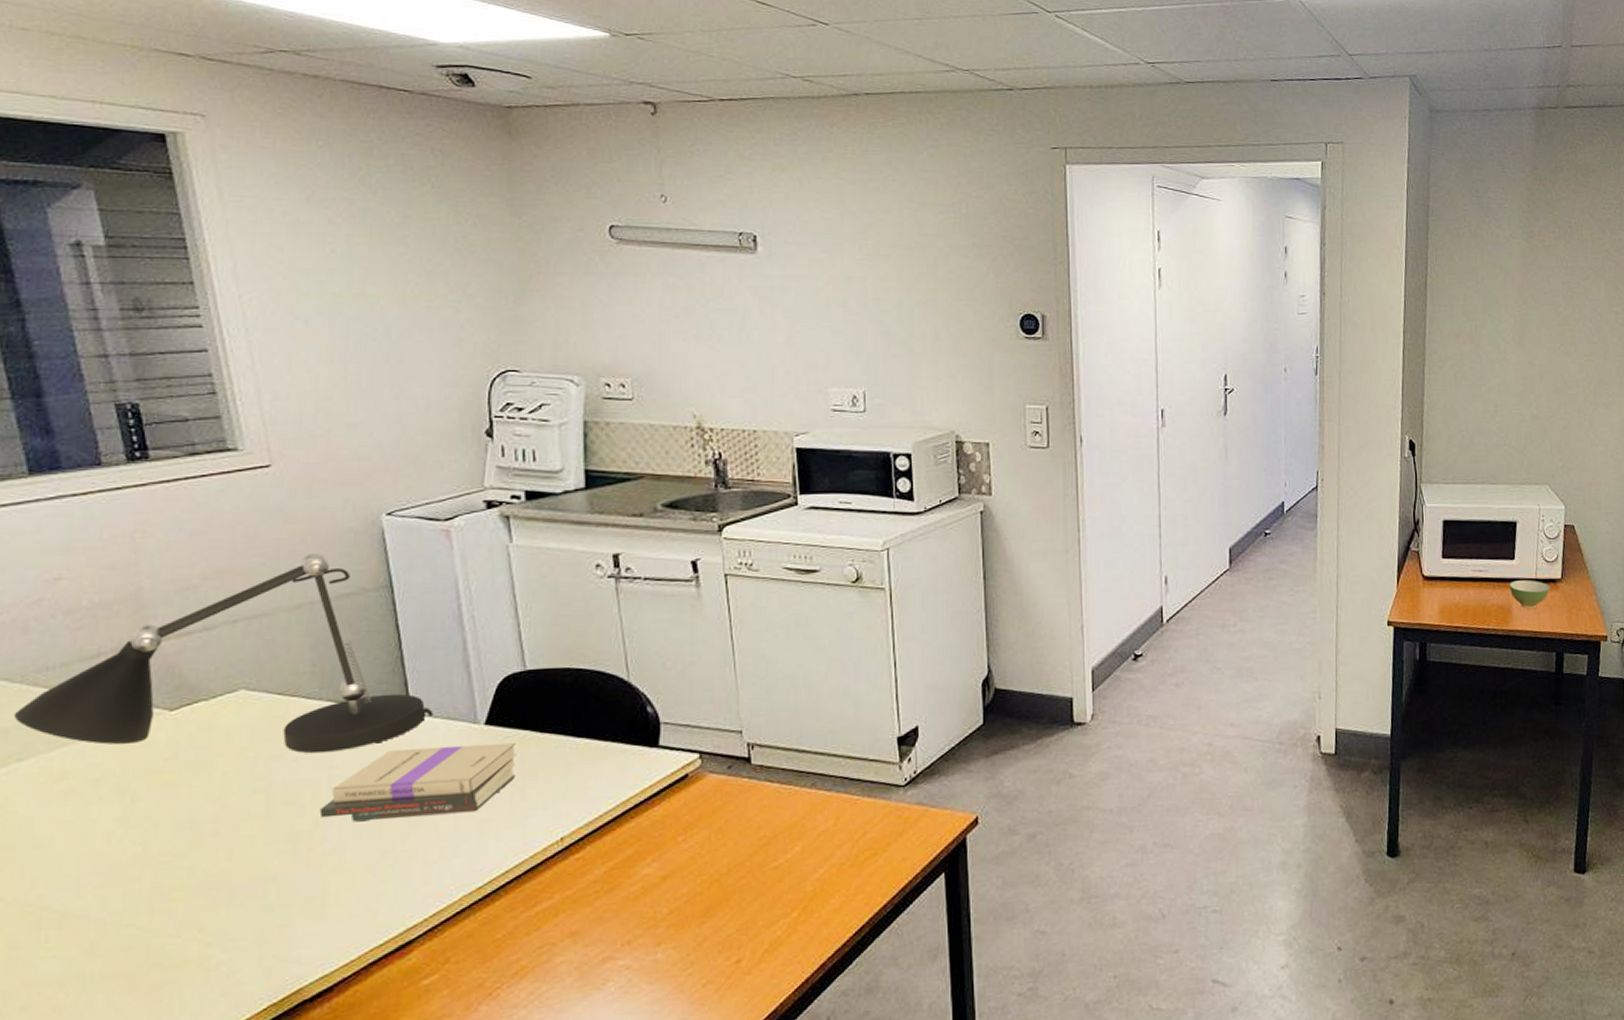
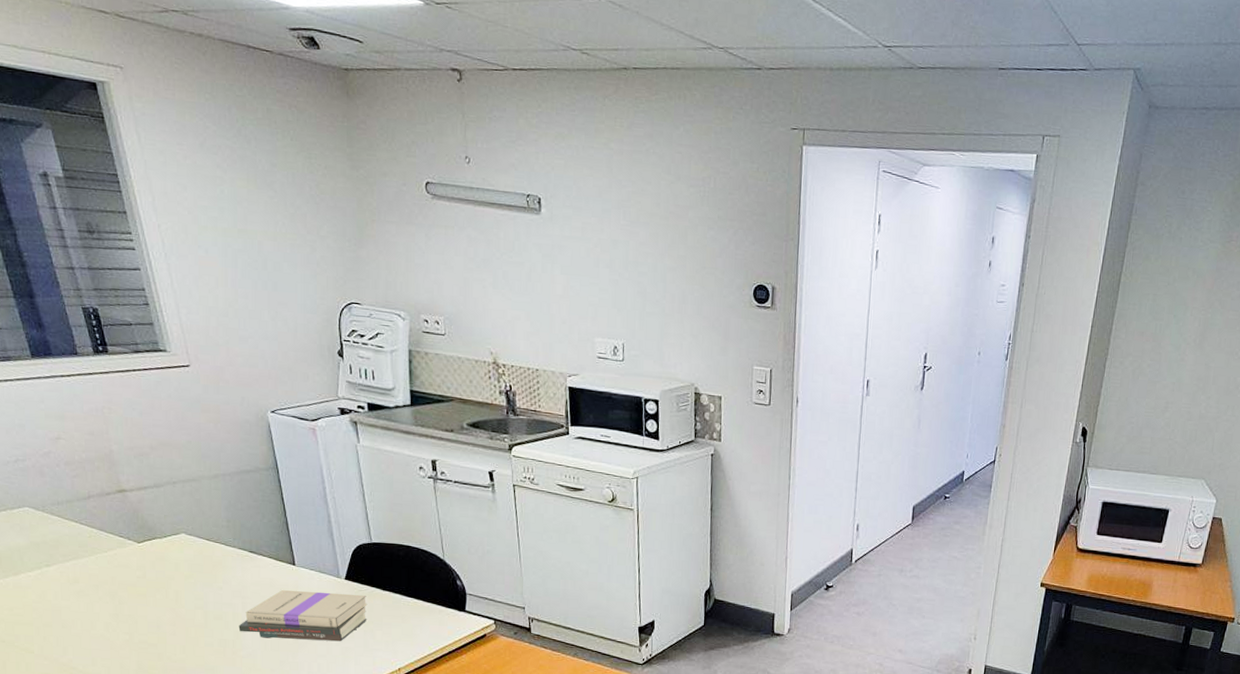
desk lamp: present [13,553,434,754] -> none [40,437,310,587]
bowl: present [1509,580,1550,610] -> none [1152,561,1190,588]

